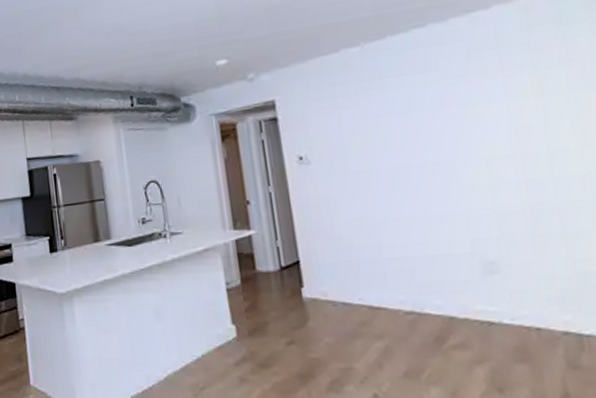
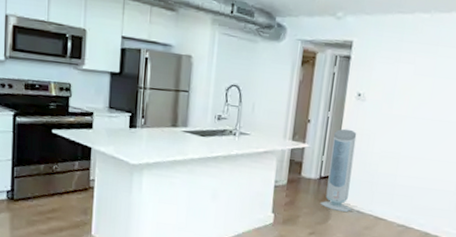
air purifier: none [282,201,335,307] -> present [320,128,357,212]

